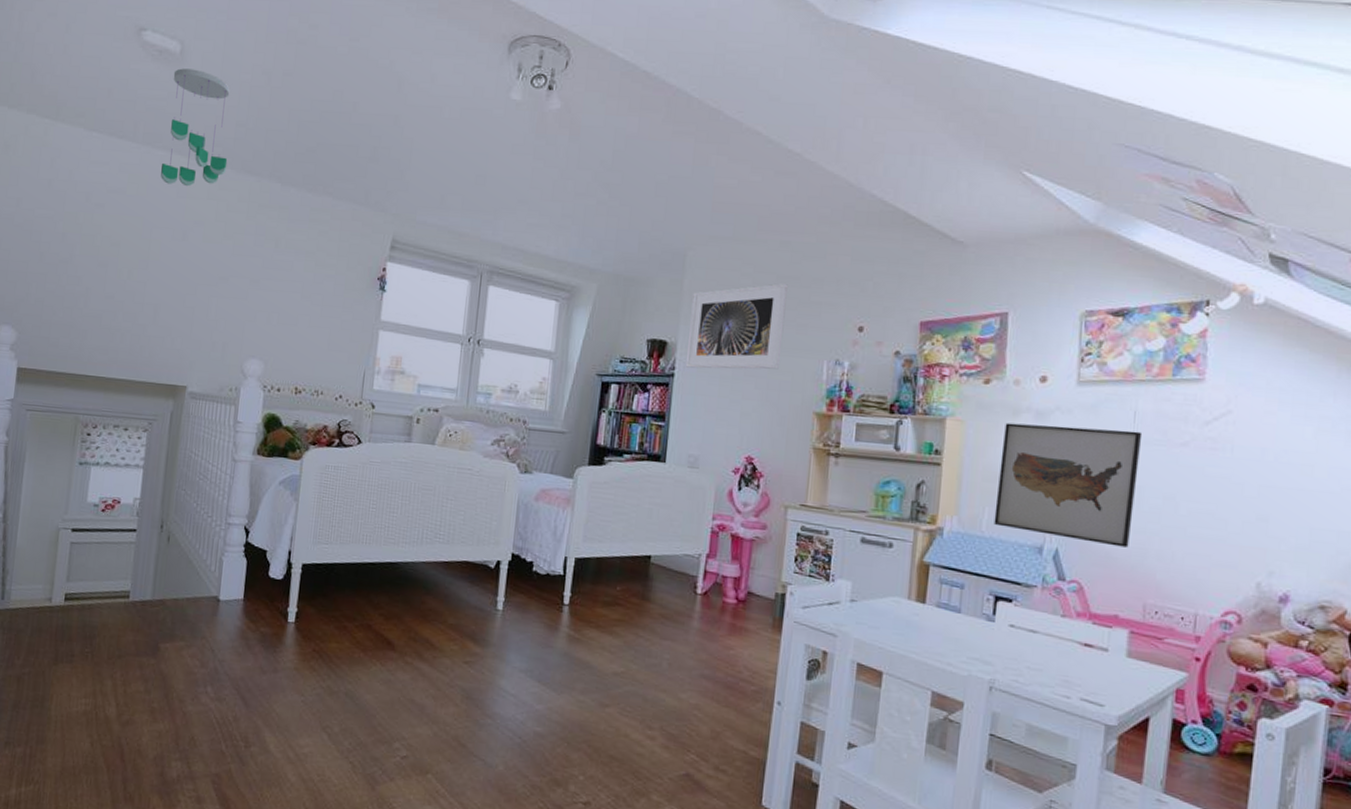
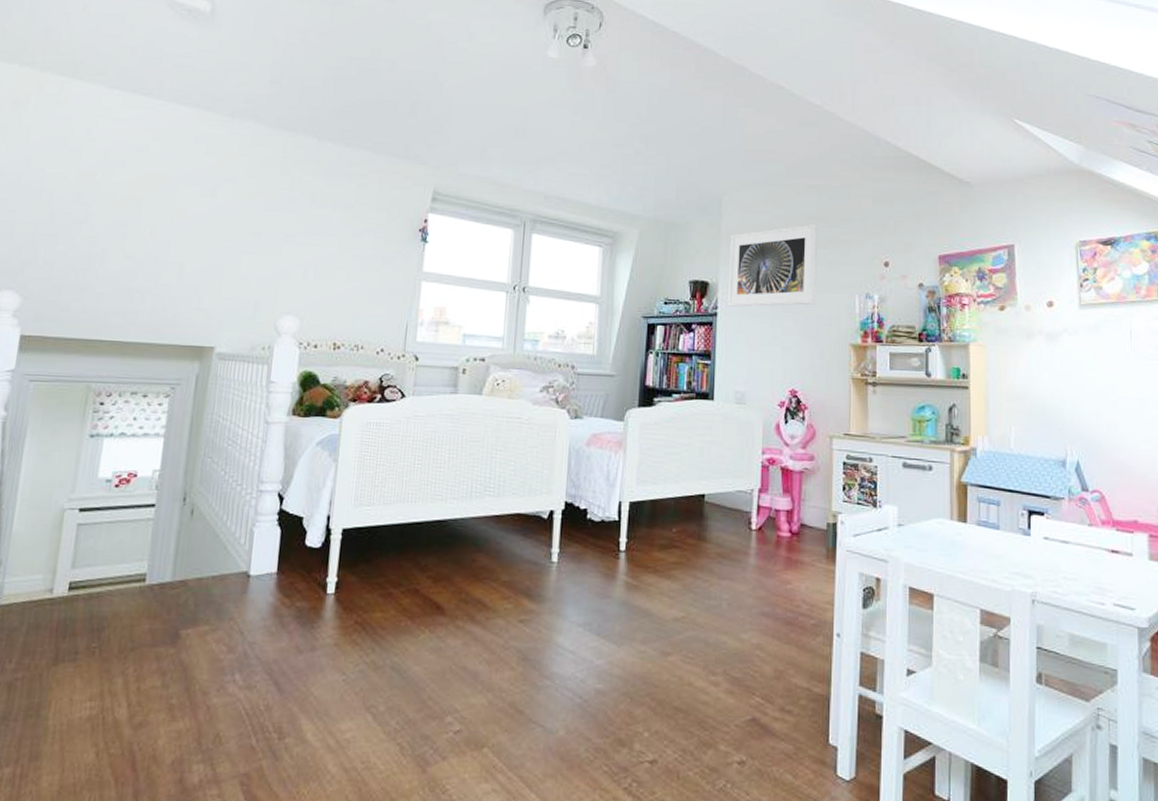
ceiling mobile: present [161,68,230,187] -> none [188,27,264,143]
wall art: present [994,422,1143,548] -> none [1020,345,1140,456]

